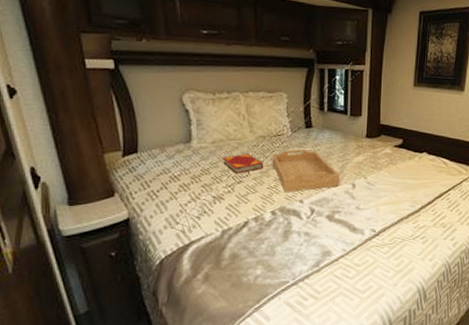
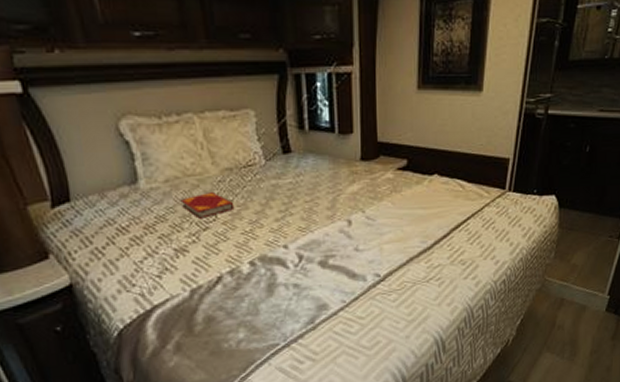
serving tray: present [272,149,340,193] -> none [243,181,333,238]

